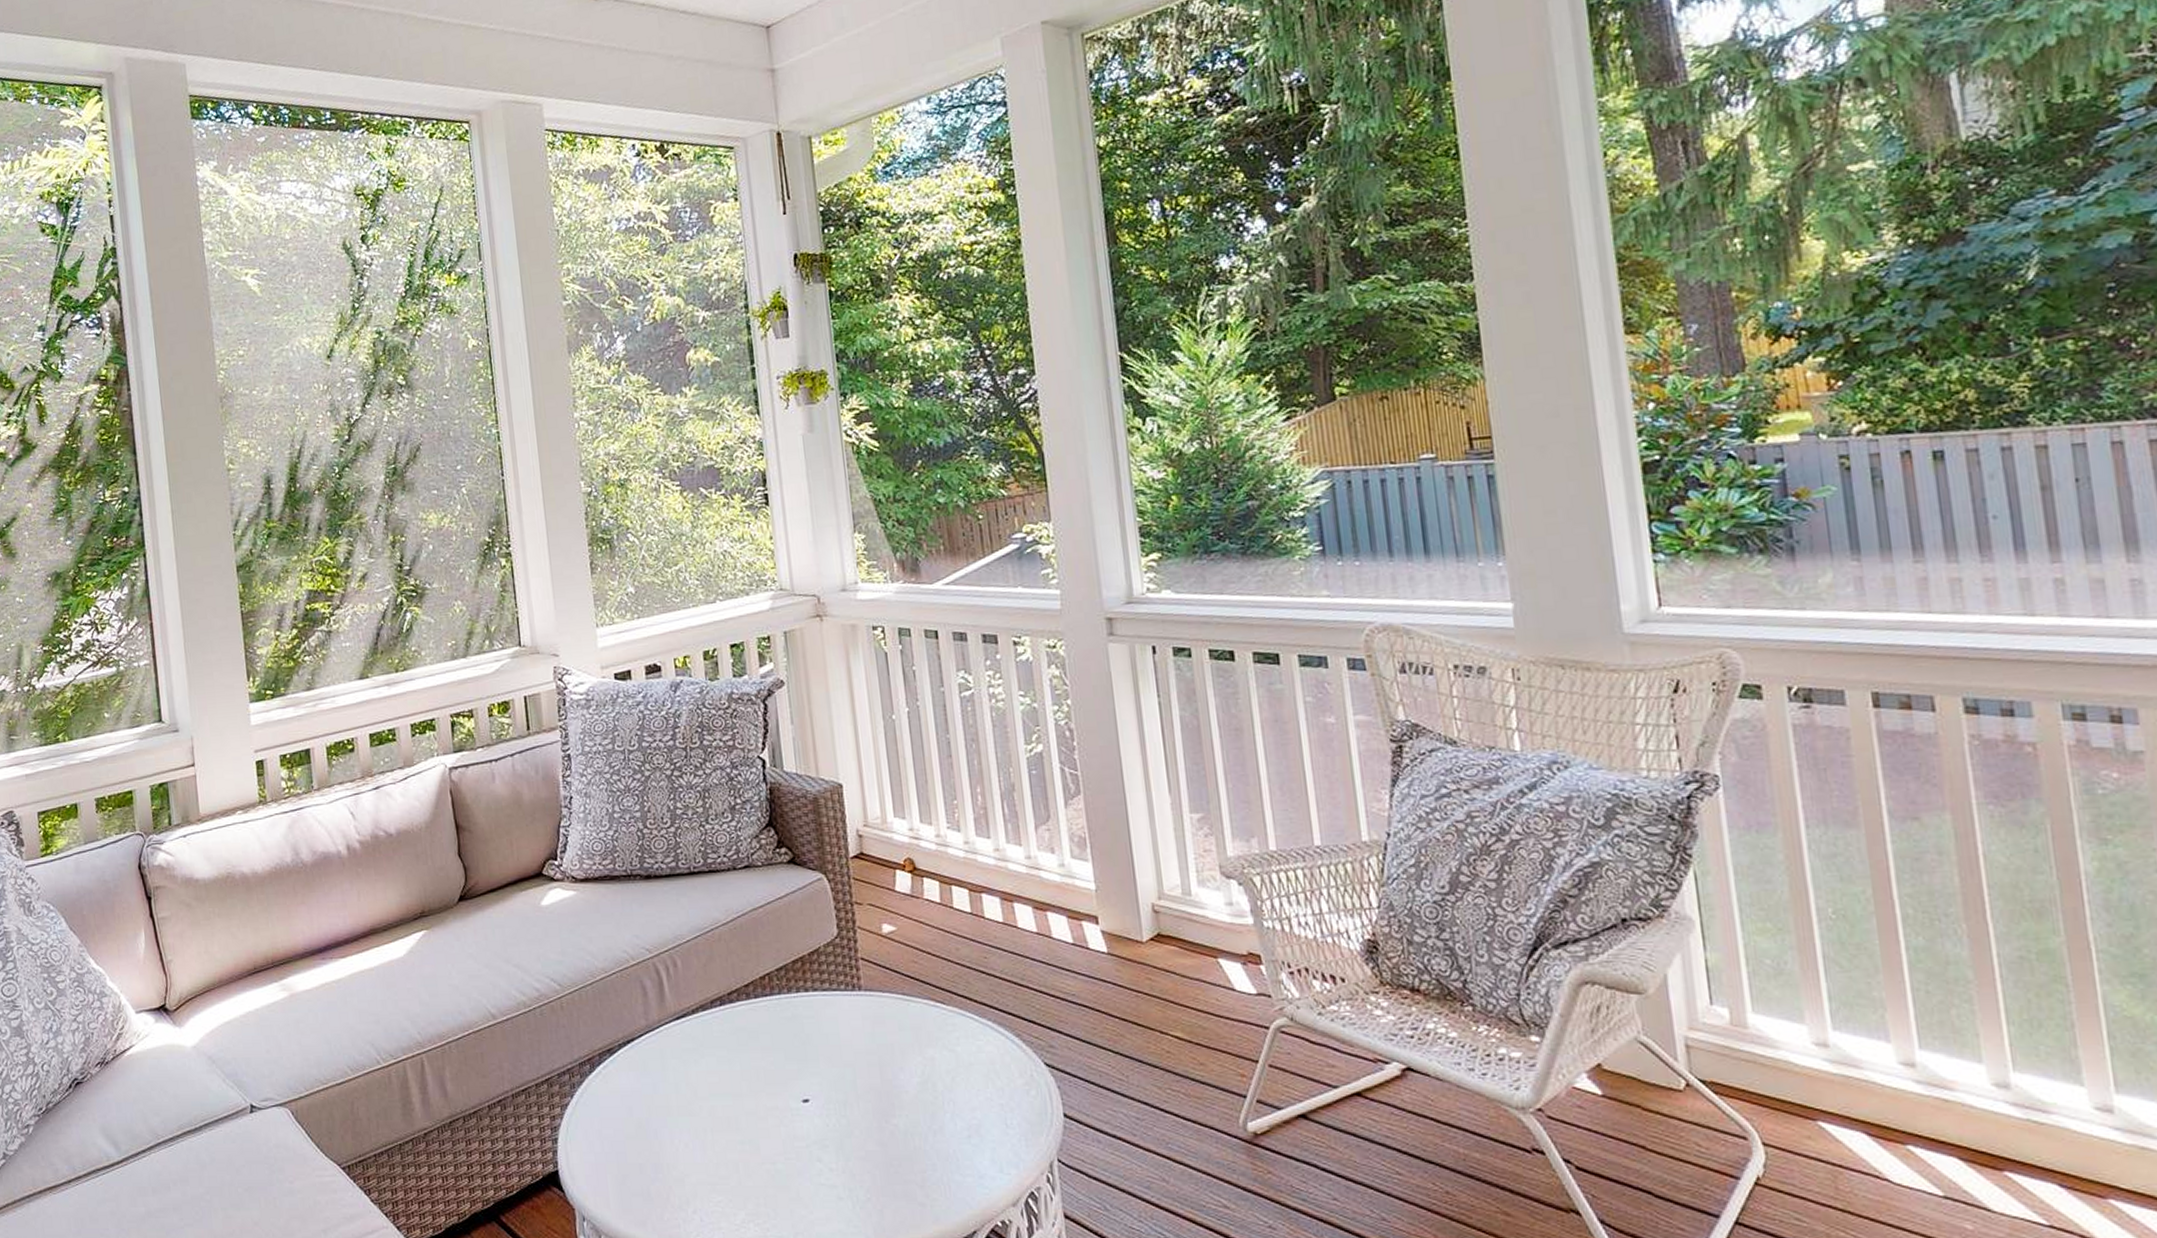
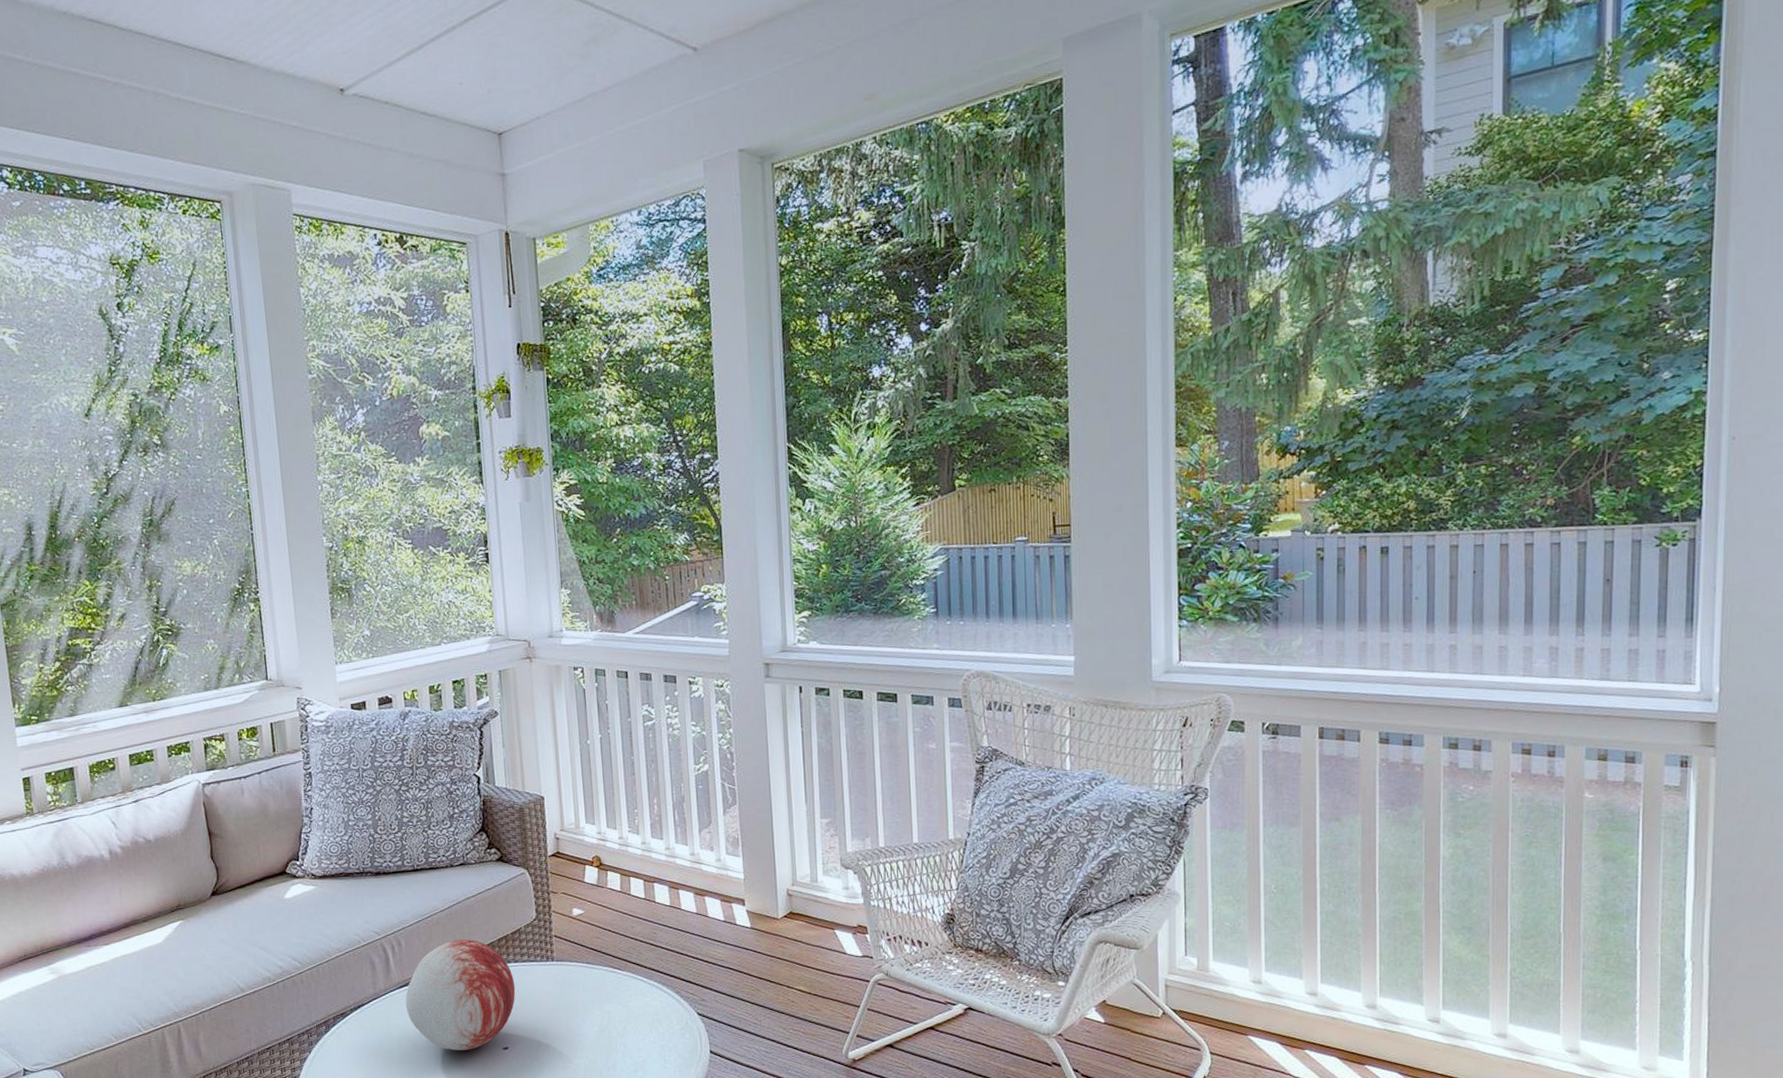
decorative orb: none [683,960,816,1102] -> present [405,939,516,1051]

